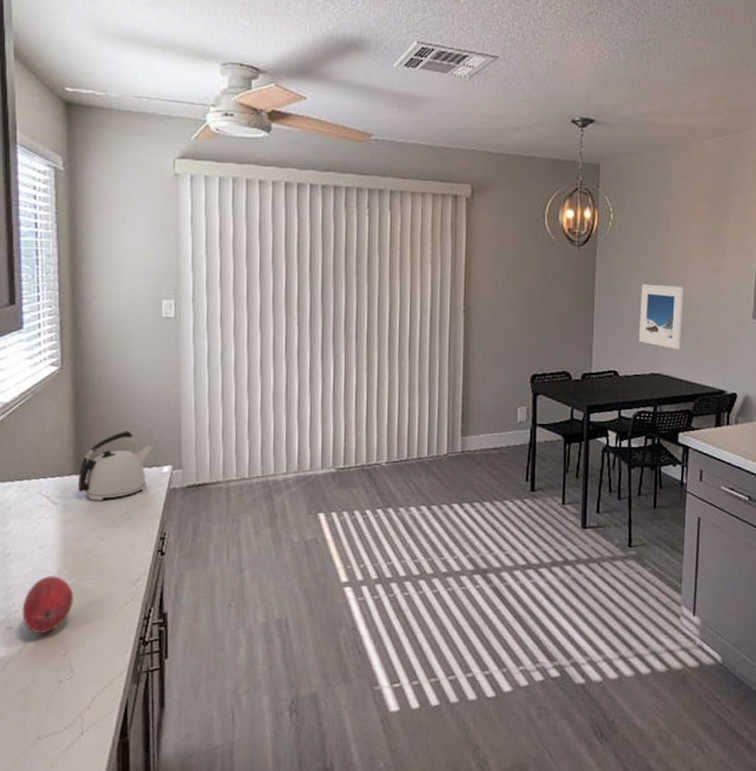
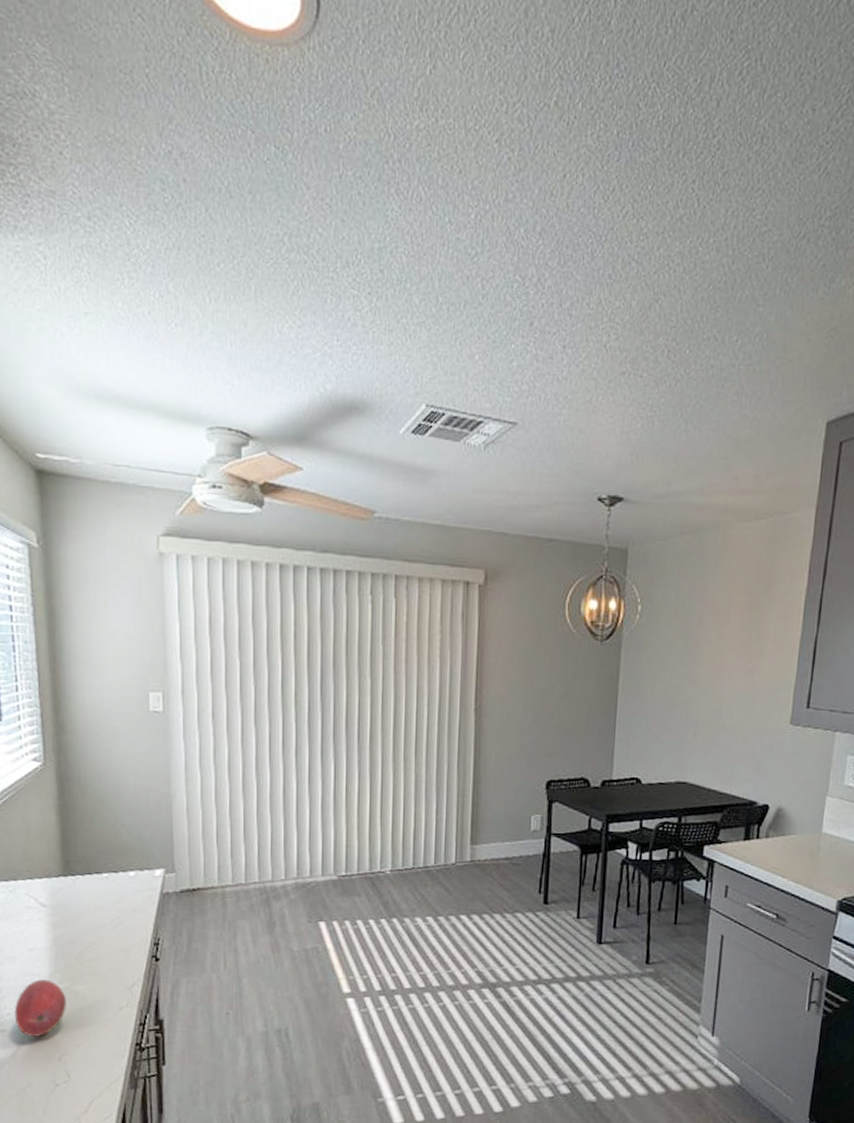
kettle: present [79,431,155,500] -> none [67,831,146,903]
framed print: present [639,284,683,350] -> none [665,683,716,757]

